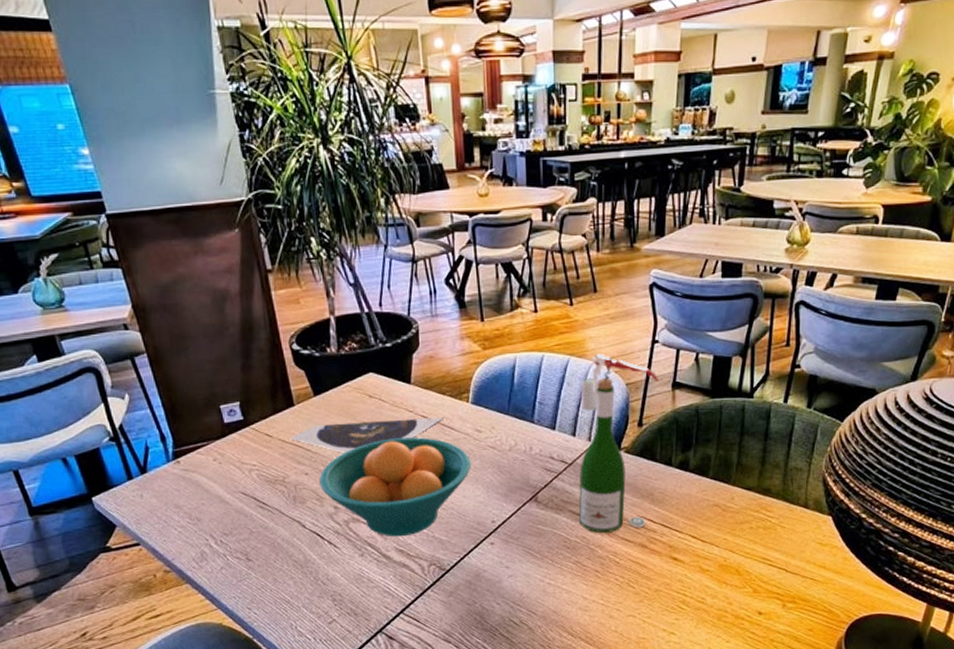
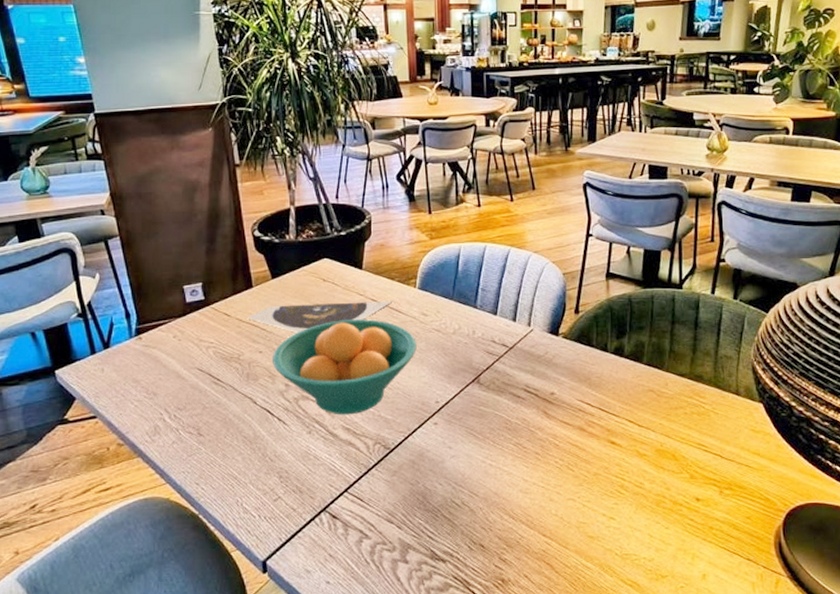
wine bottle: present [579,354,660,533] -> none [519,245,594,415]

